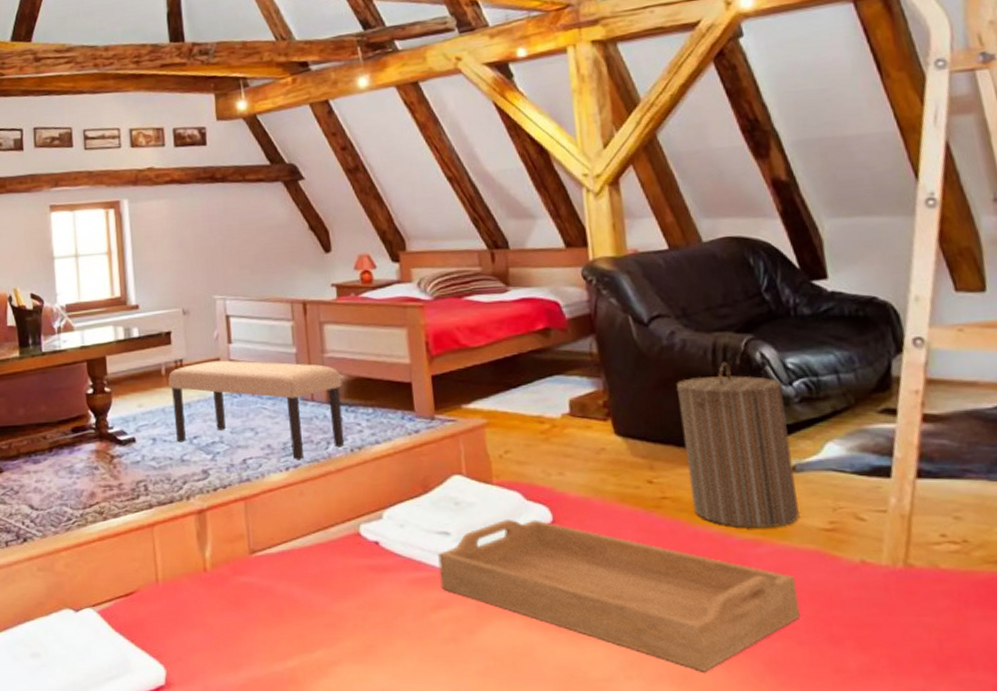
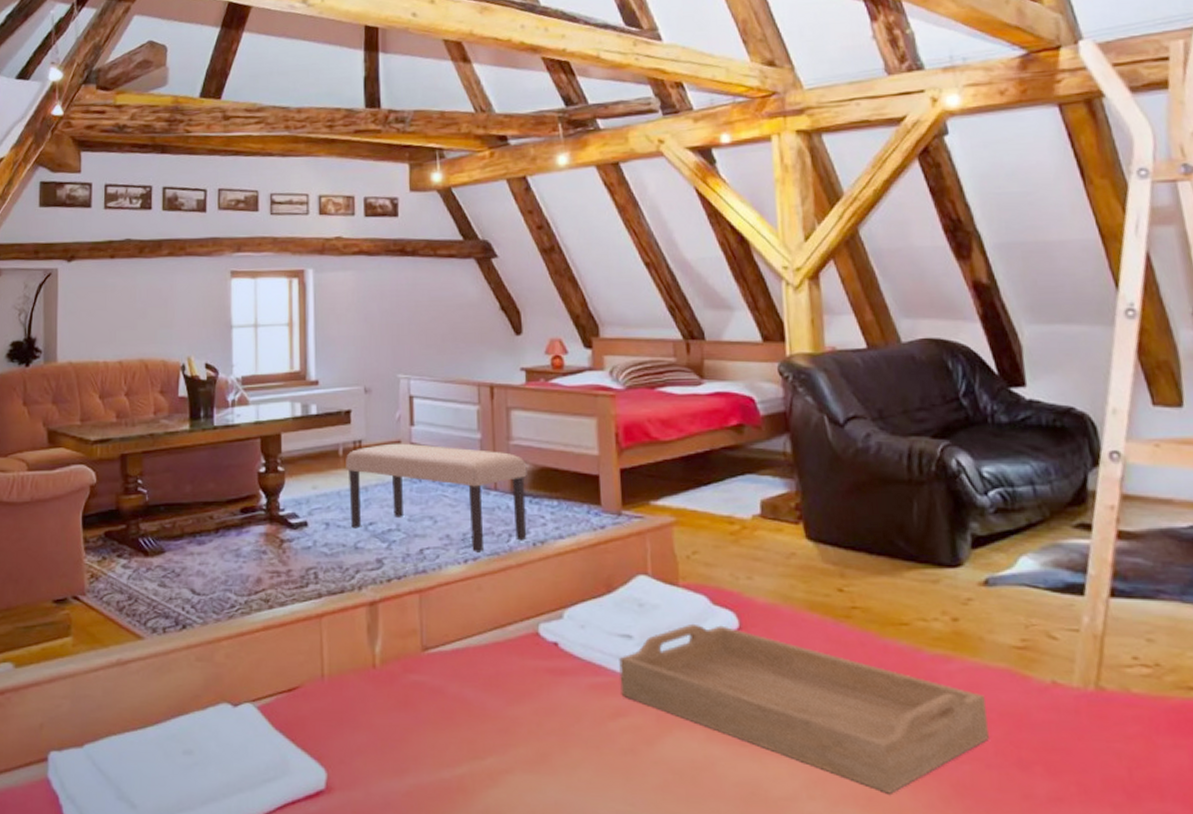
laundry hamper: present [676,361,799,528] -> none [871,467,991,643]

